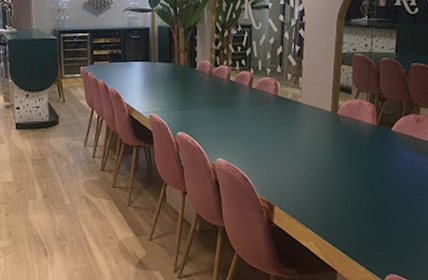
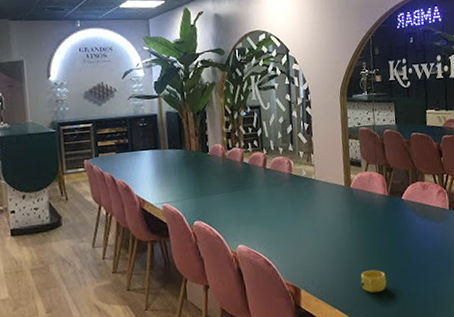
cup: none [336,197,364,219] -> present [360,270,387,293]

